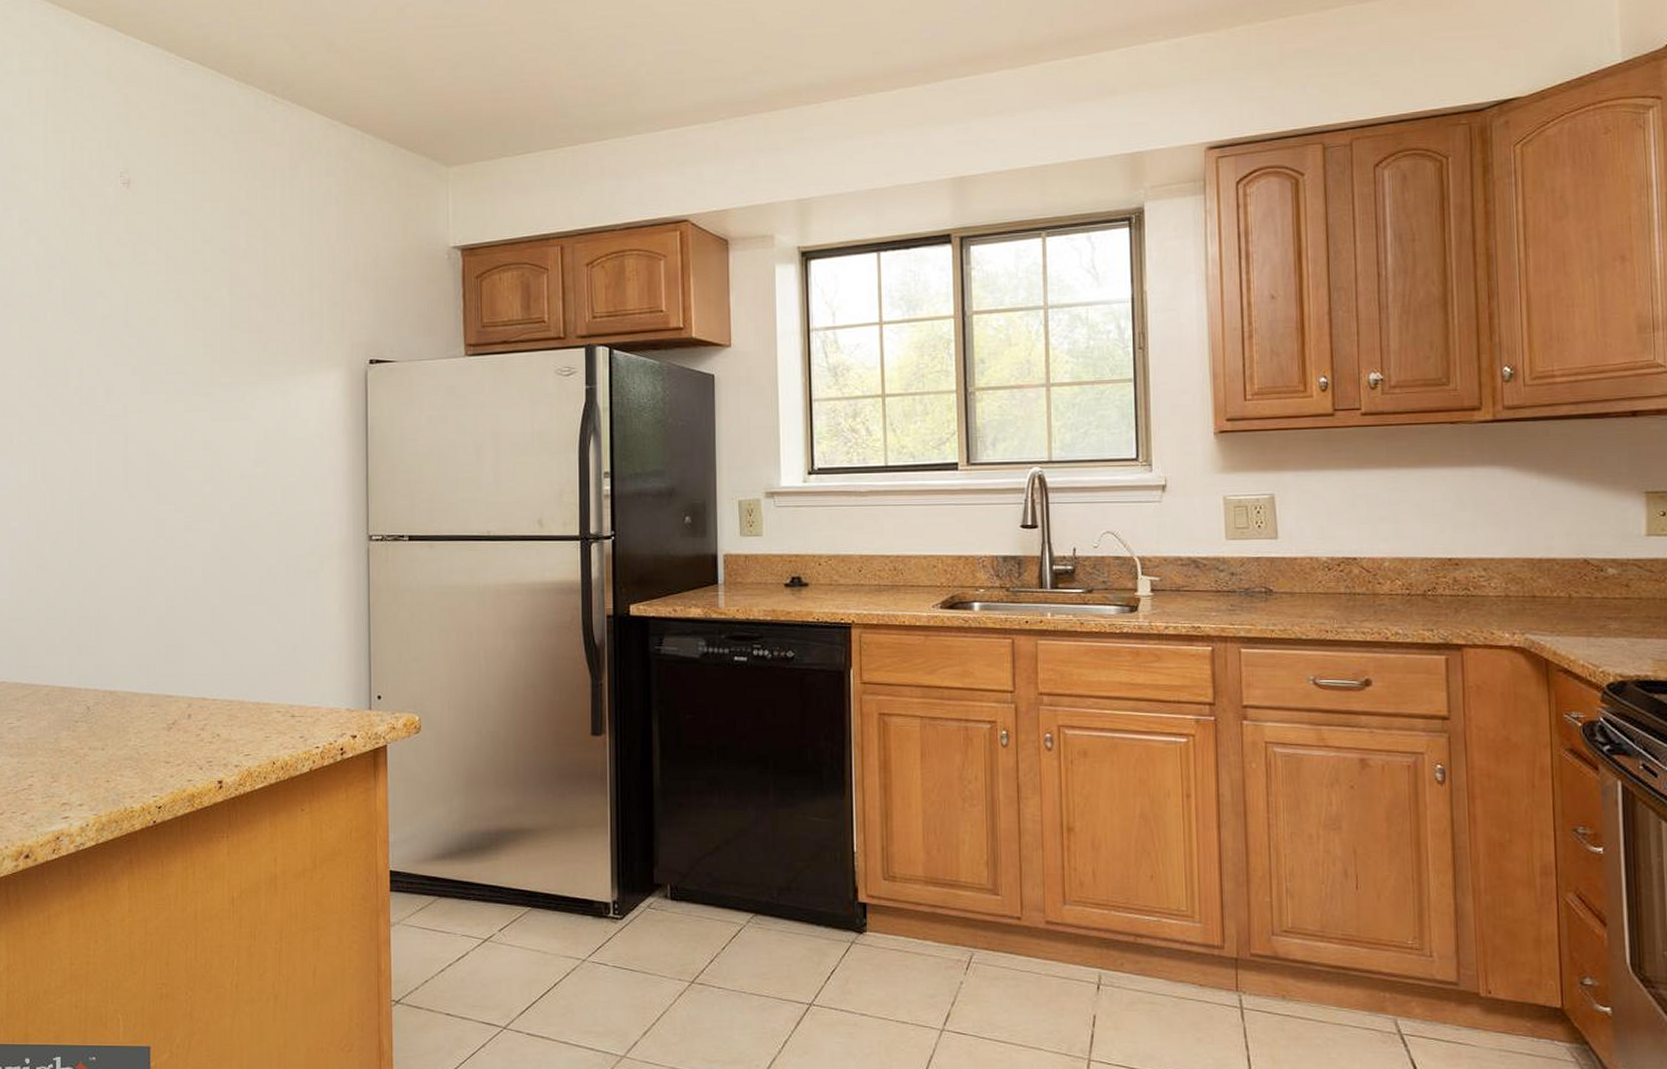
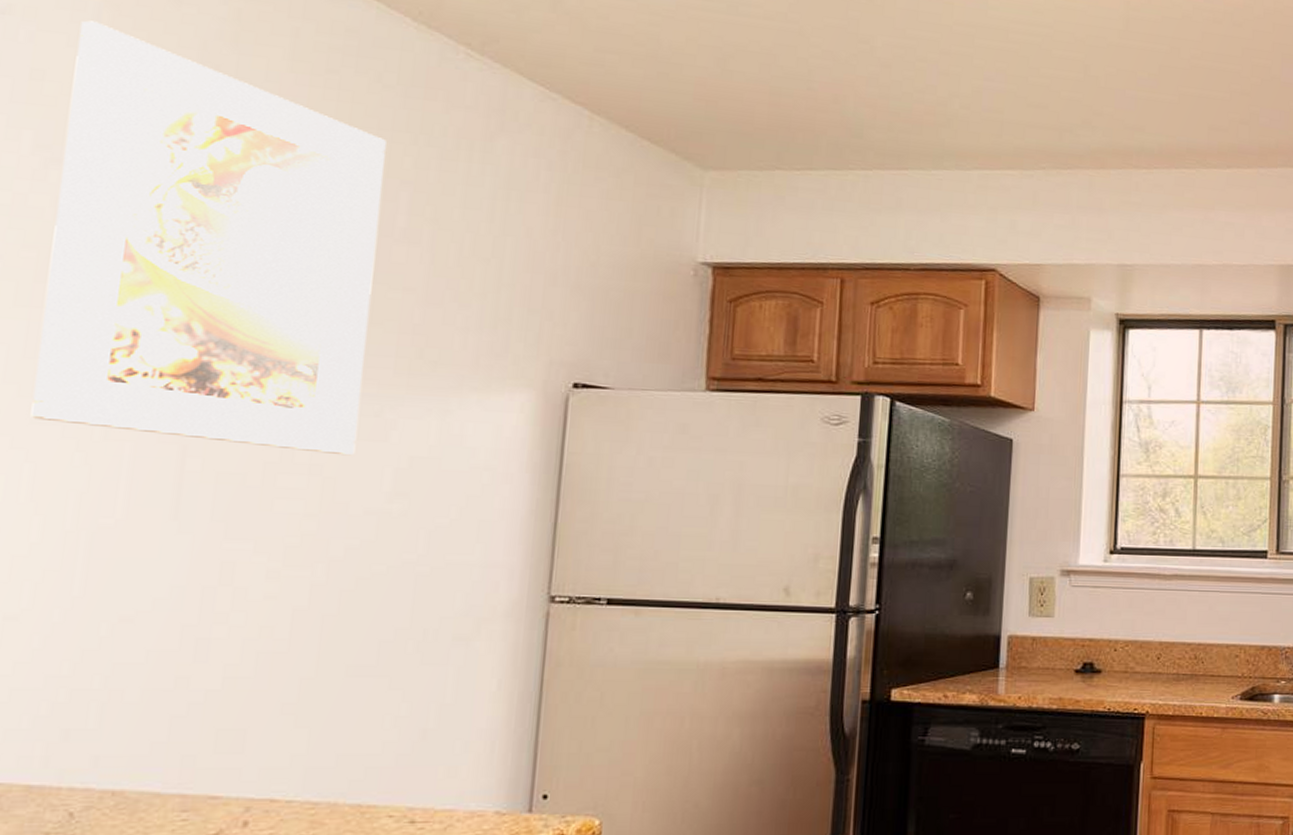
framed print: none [36,121,230,433] -> present [30,20,386,456]

